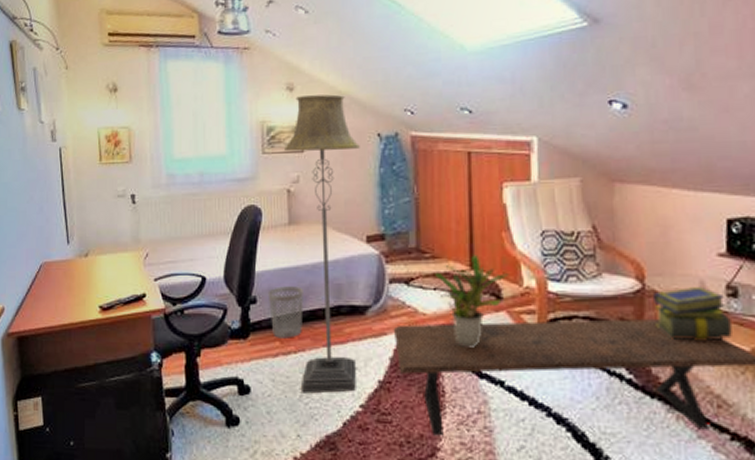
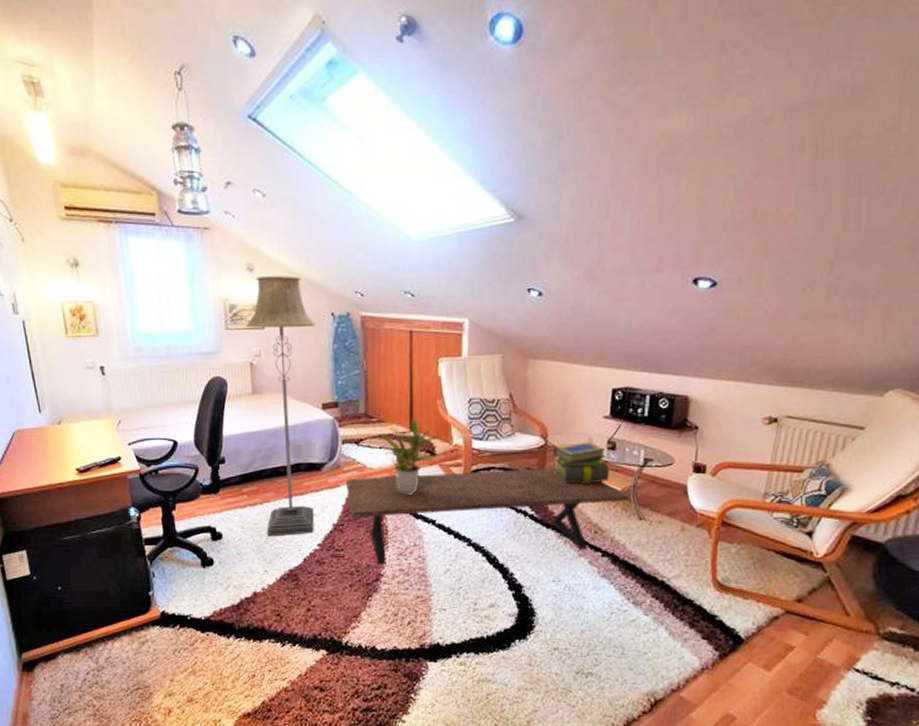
wastebasket: present [267,286,303,338] -> none [235,448,267,492]

